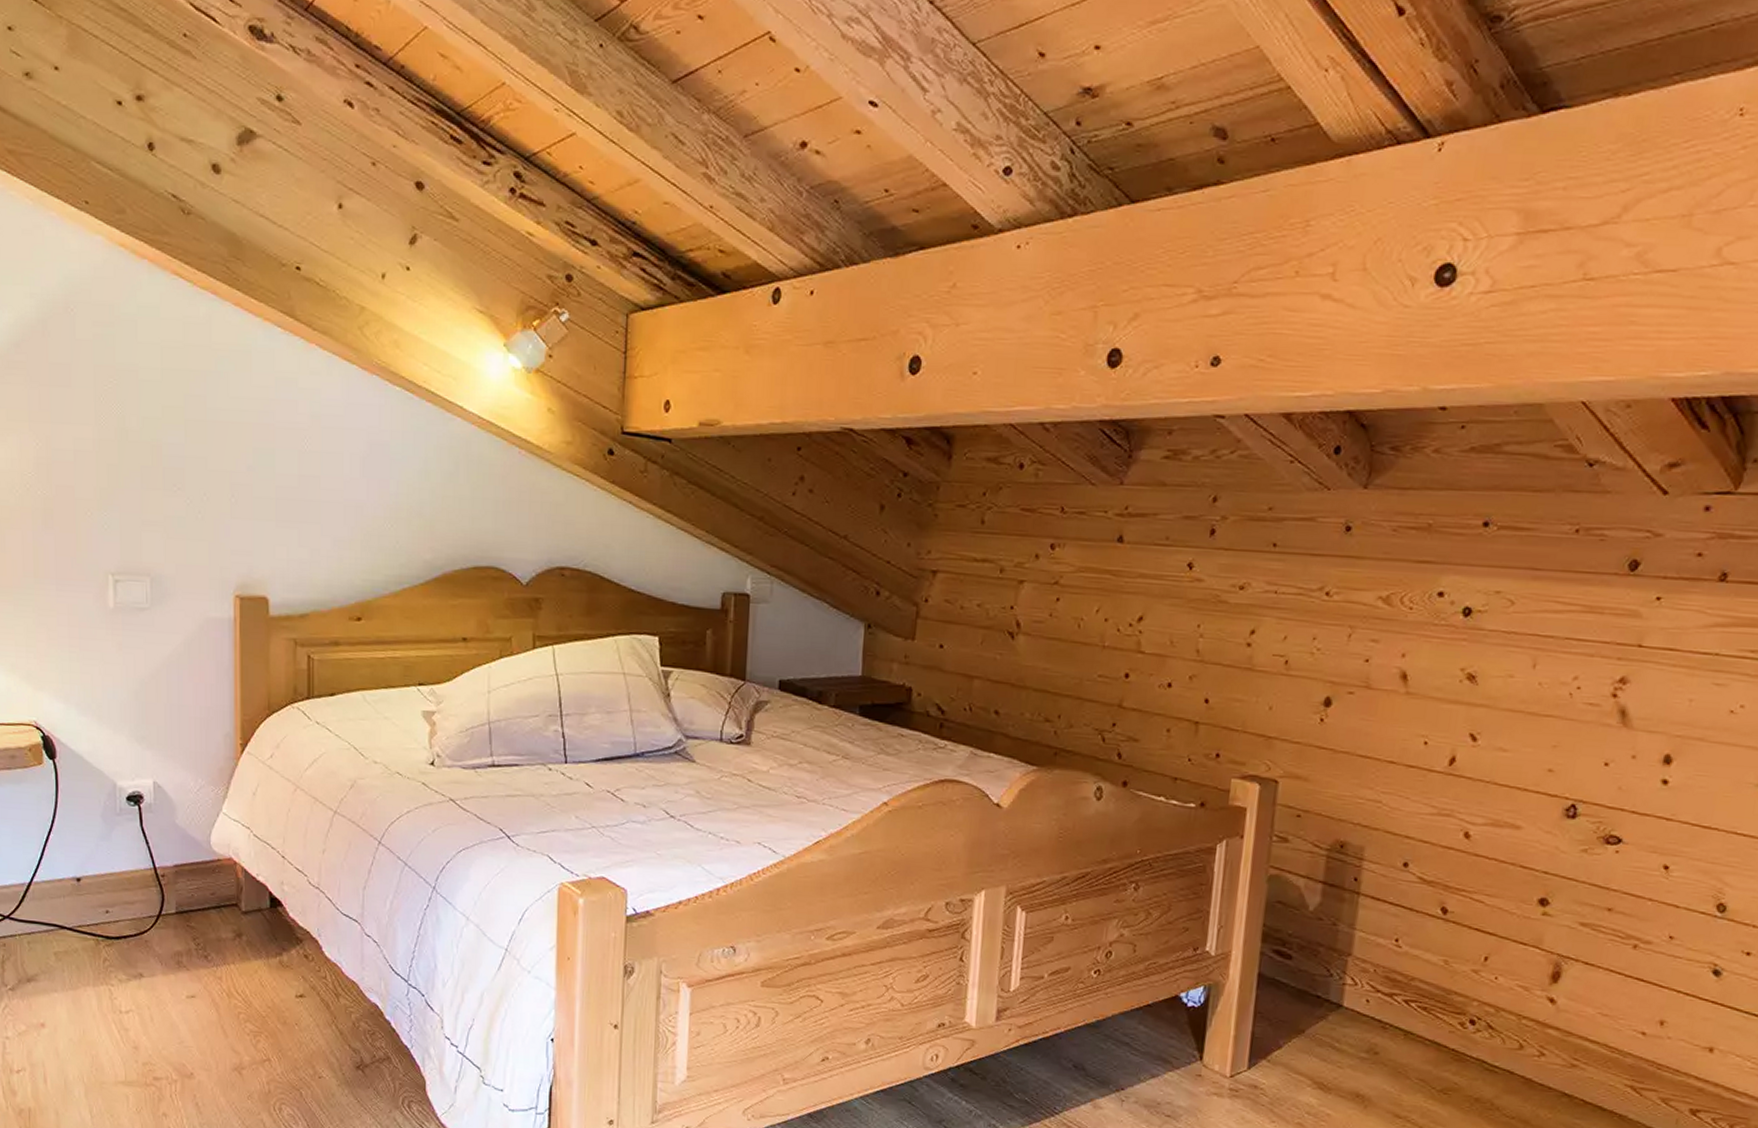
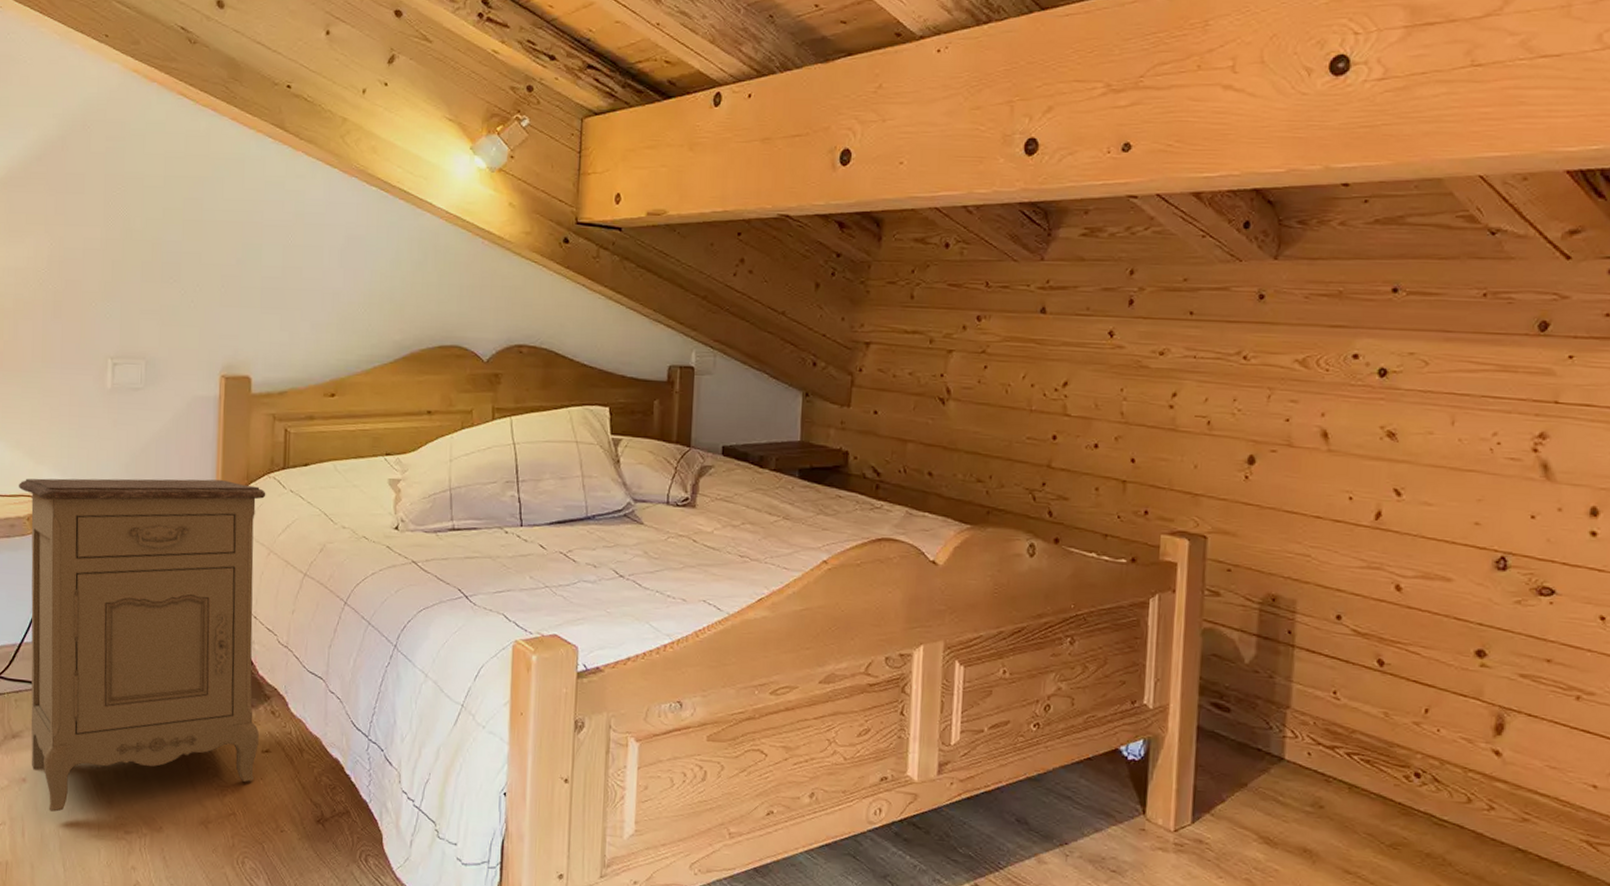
nightstand: none [17,705,292,1058] -> present [19,478,266,812]

